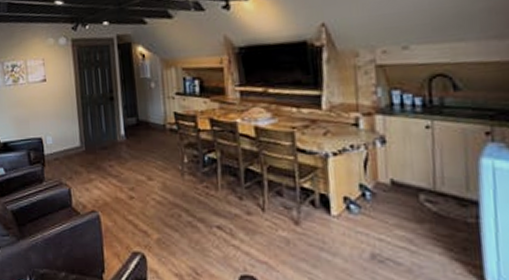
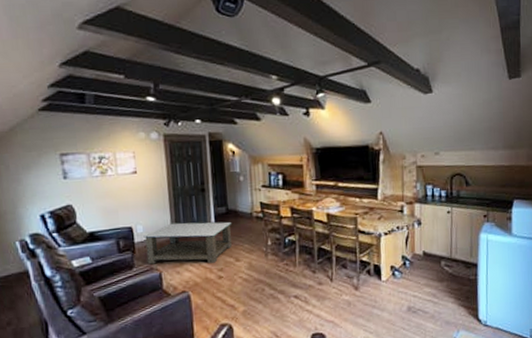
coffee table: none [53,134,144,181] -> present [143,221,232,265]

